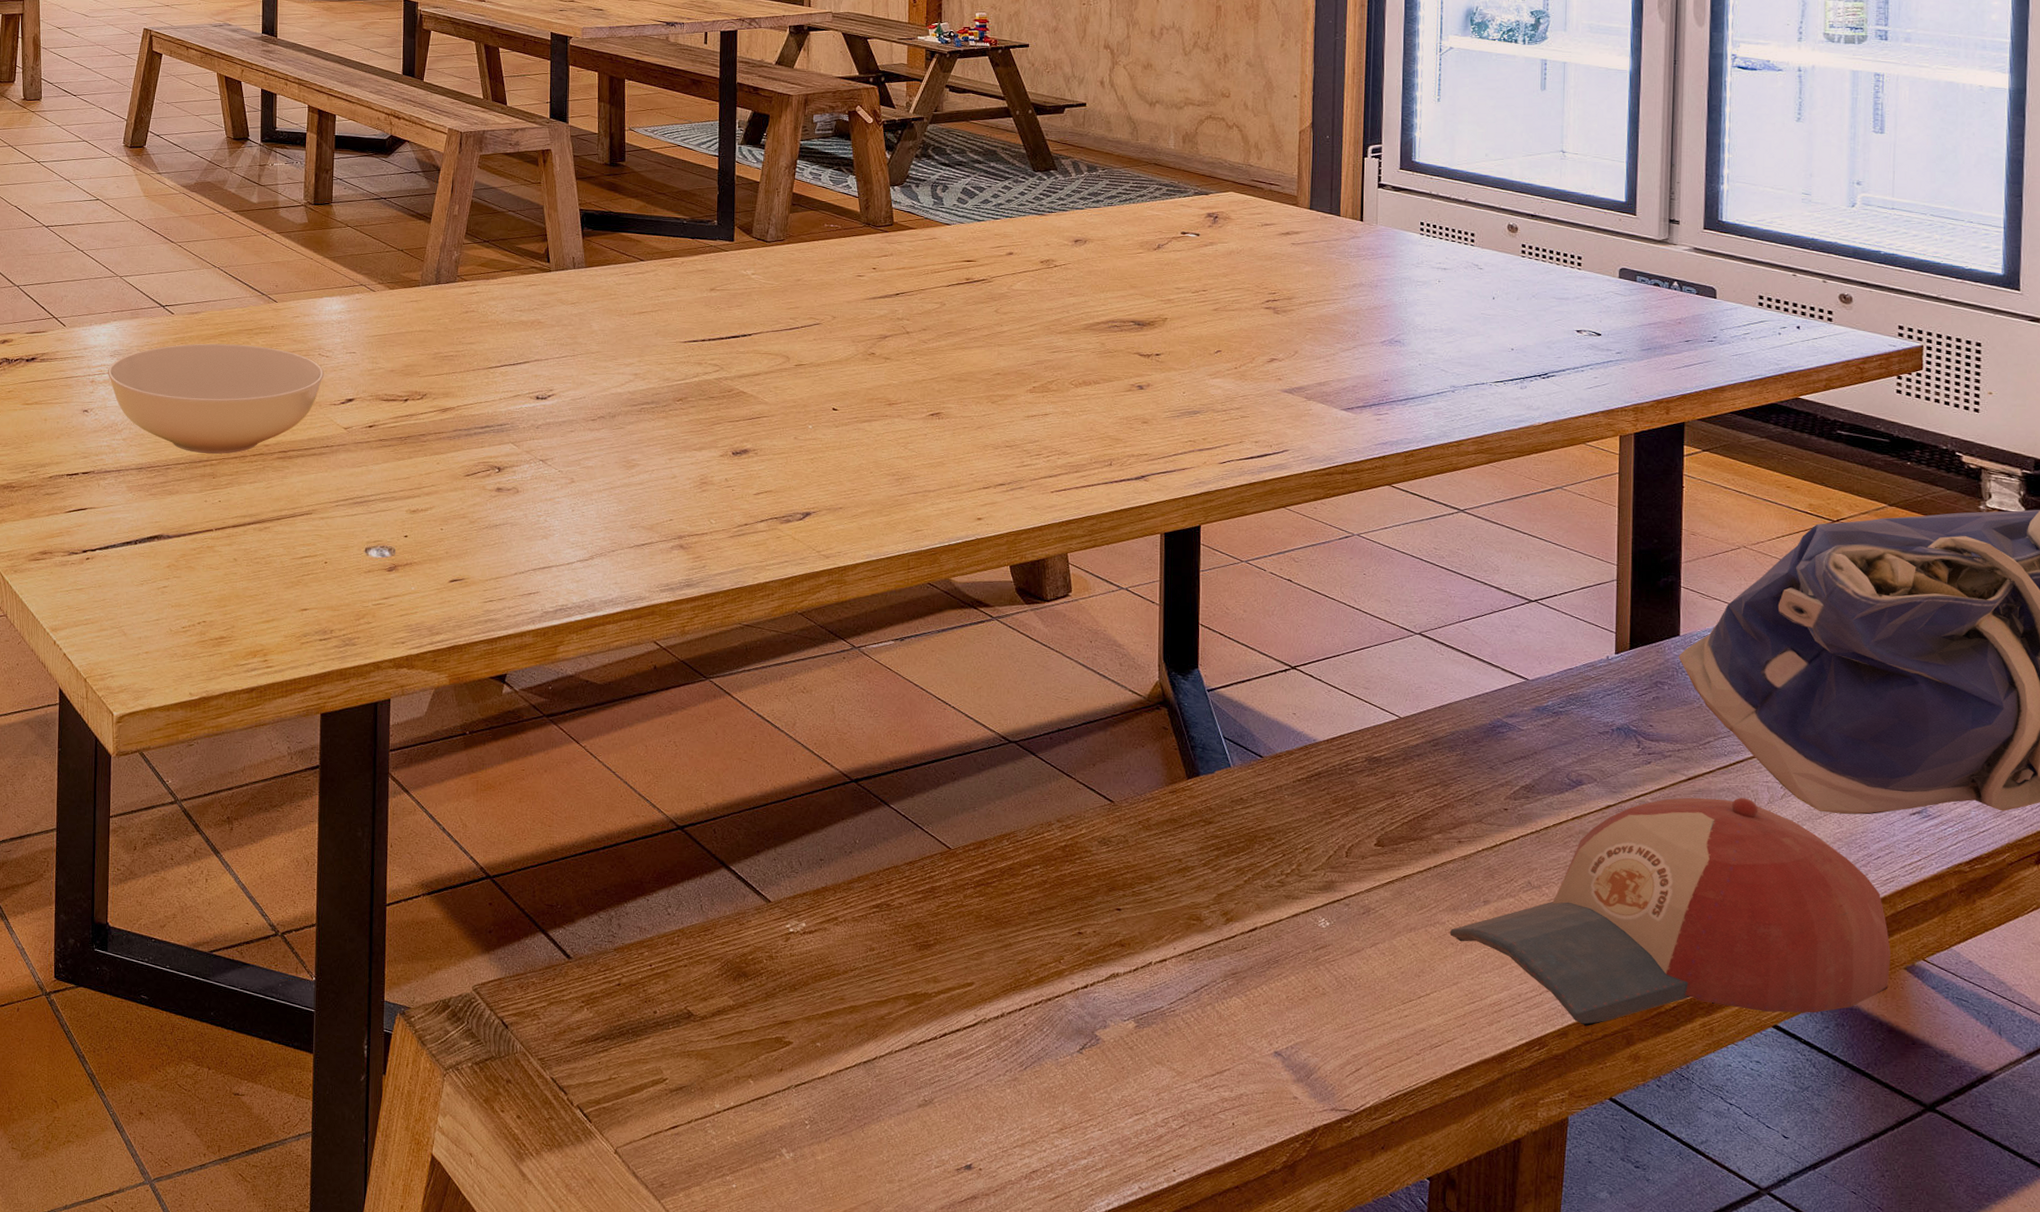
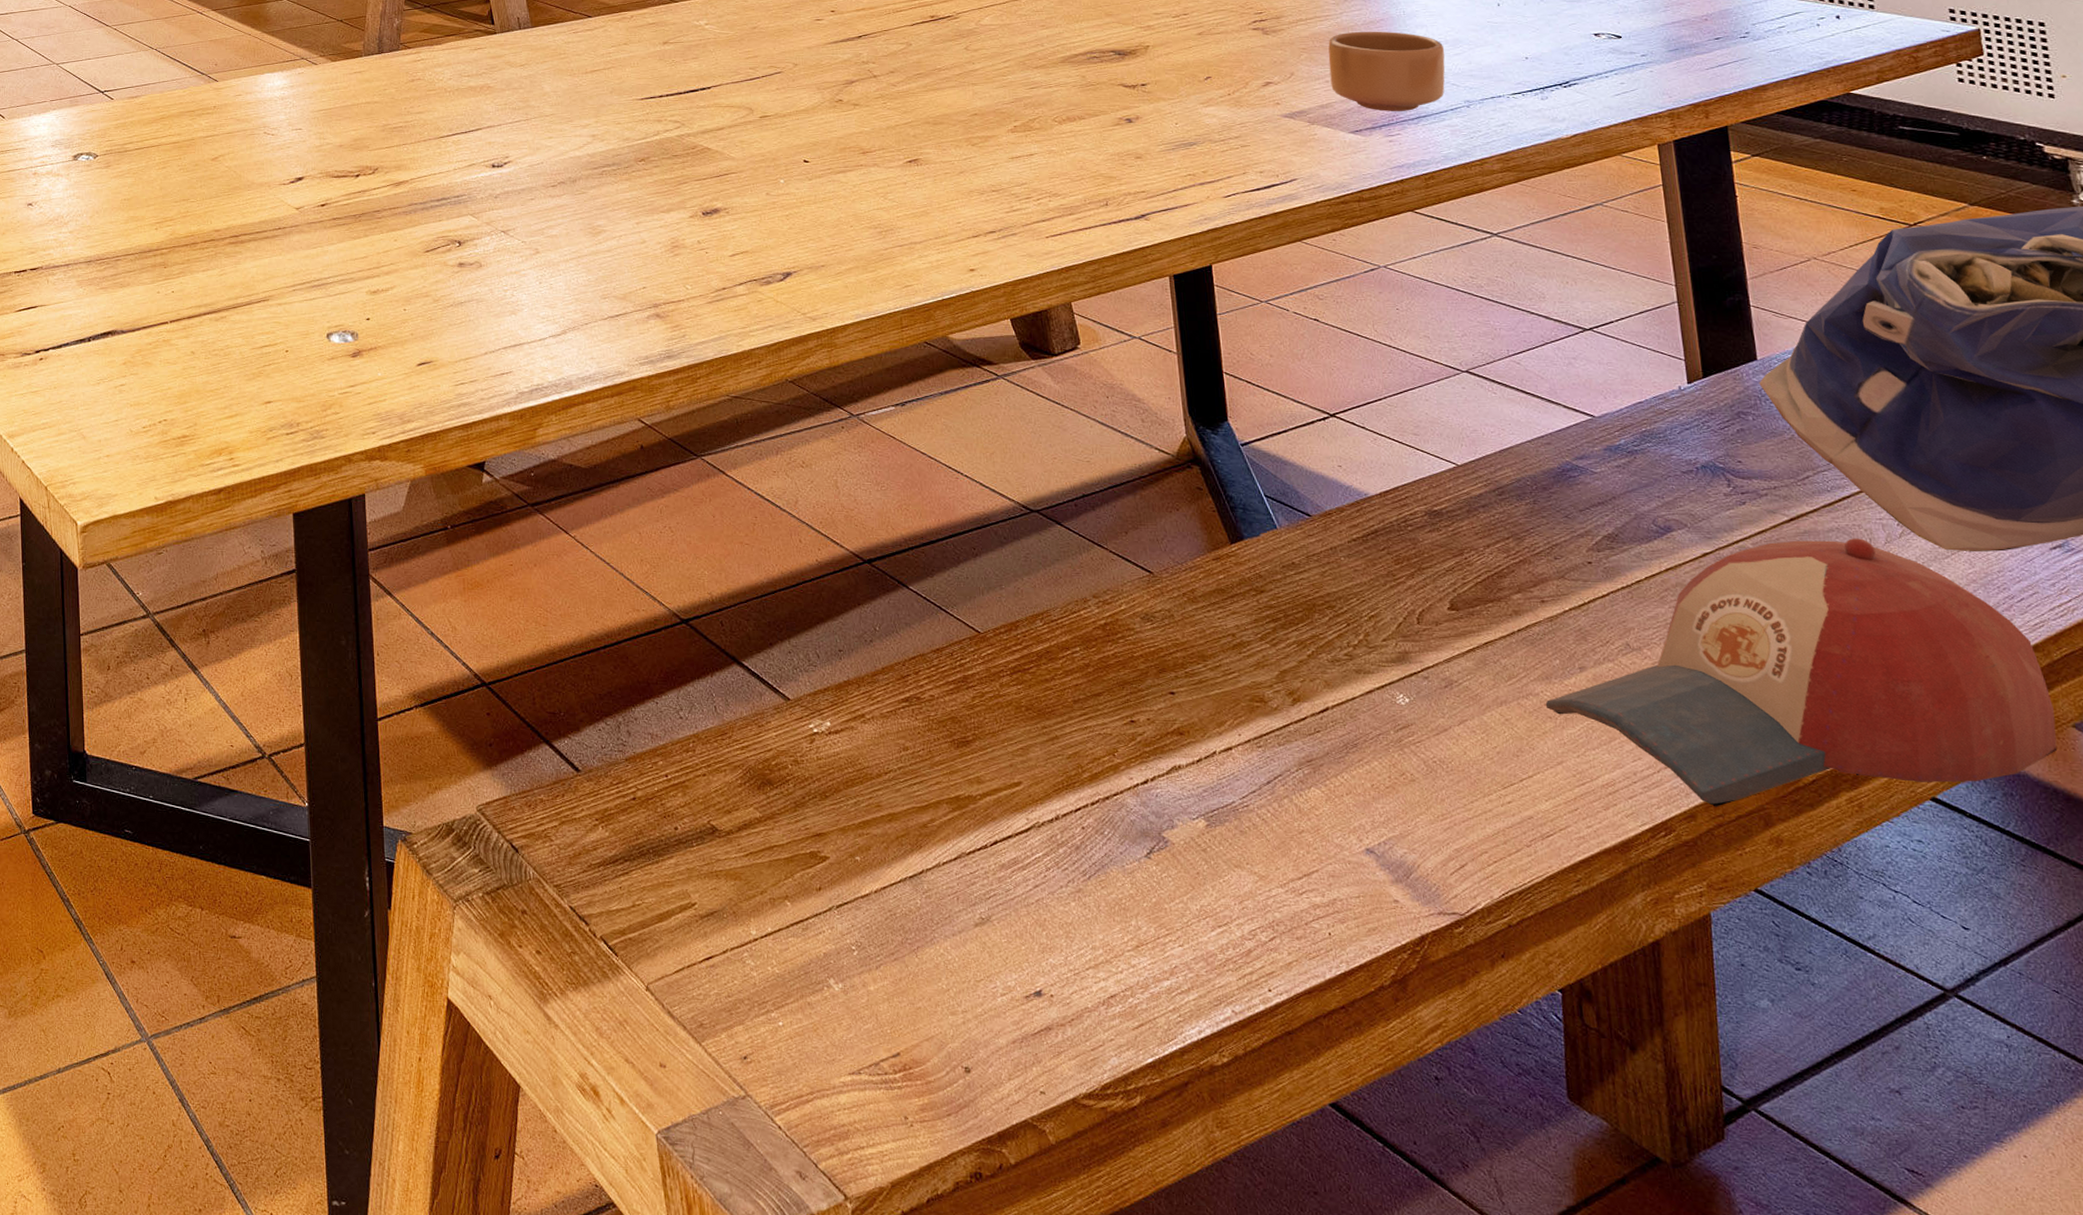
bowl: present [107,343,324,454] -> none [49,127,271,243]
mug: none [1330,315,1439,393] -> present [1328,31,1446,111]

